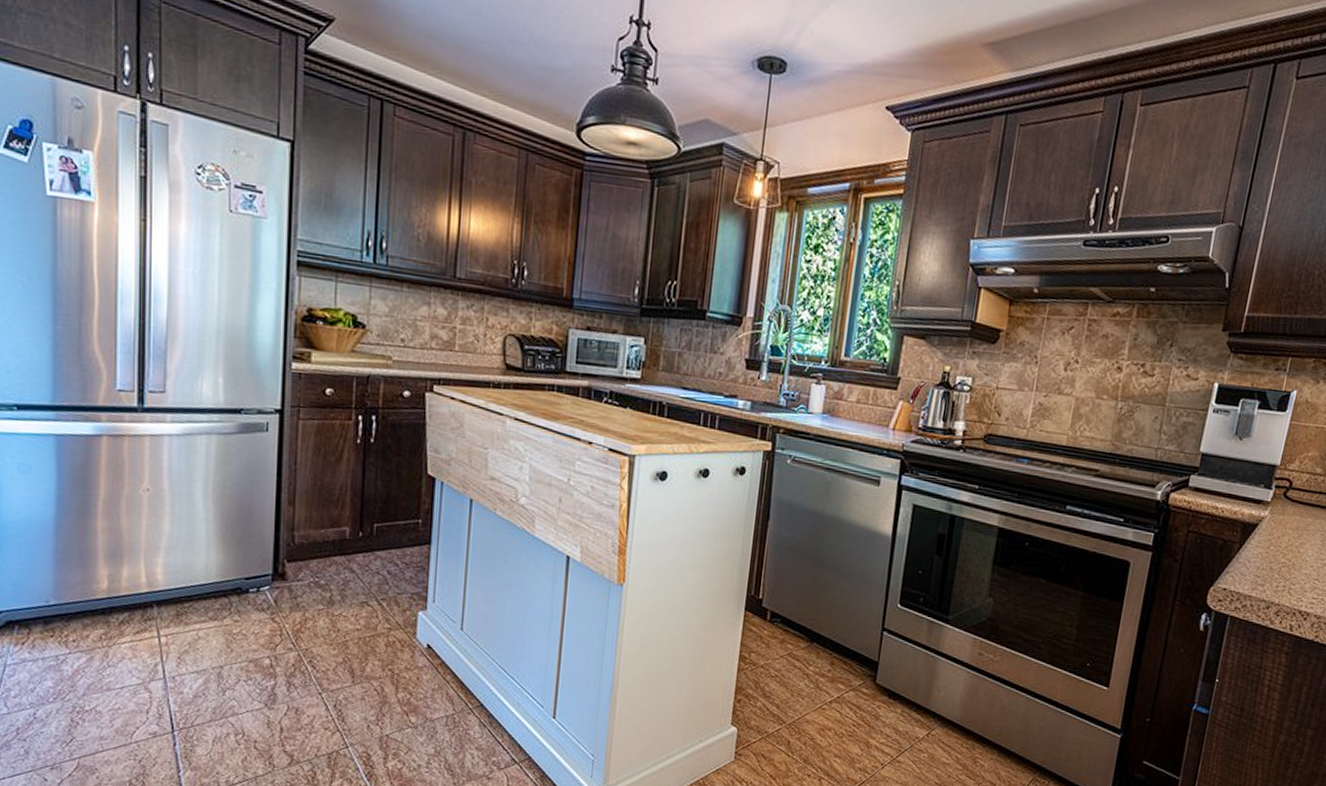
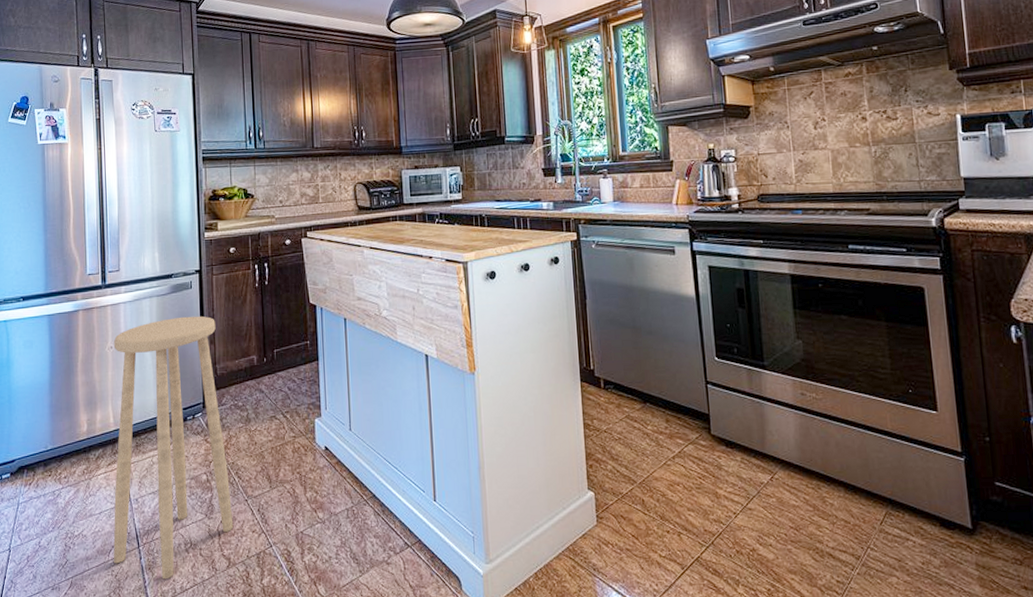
stool: none [137,464,301,771] -> present [113,316,234,580]

